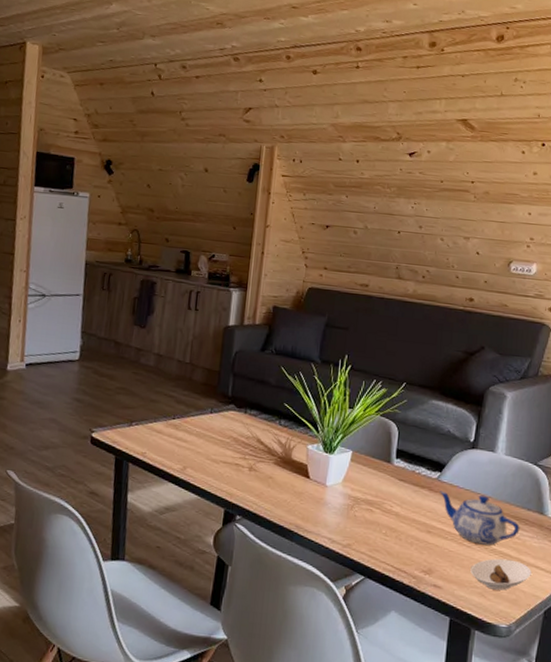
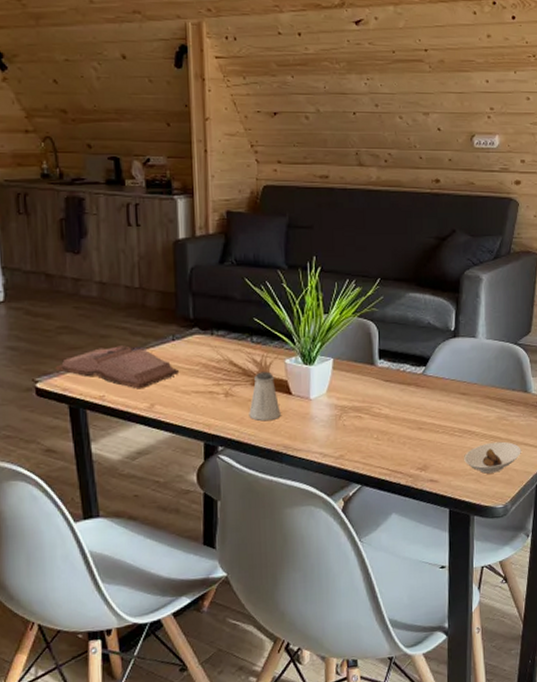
hardback book: none [109,410,212,452] -> present [55,345,179,389]
saltshaker: none [268,453,298,500] -> present [249,371,281,422]
teapot: present [440,490,520,546] -> none [427,382,507,432]

